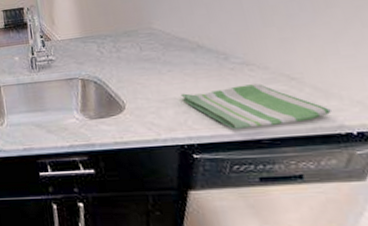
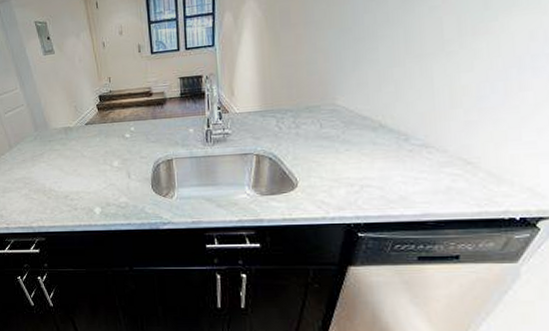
dish towel: present [180,84,333,130] -> none [354,167,501,212]

